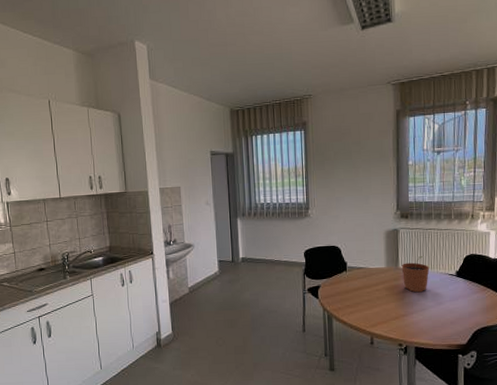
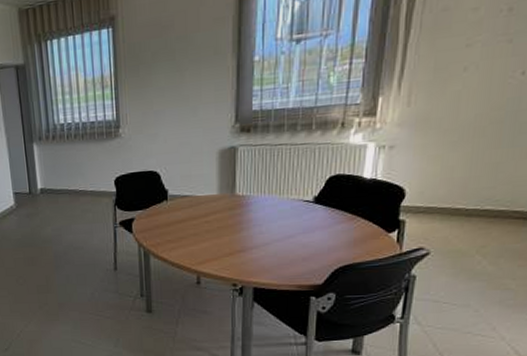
plant pot: present [401,256,430,293] -> none [239,179,278,224]

